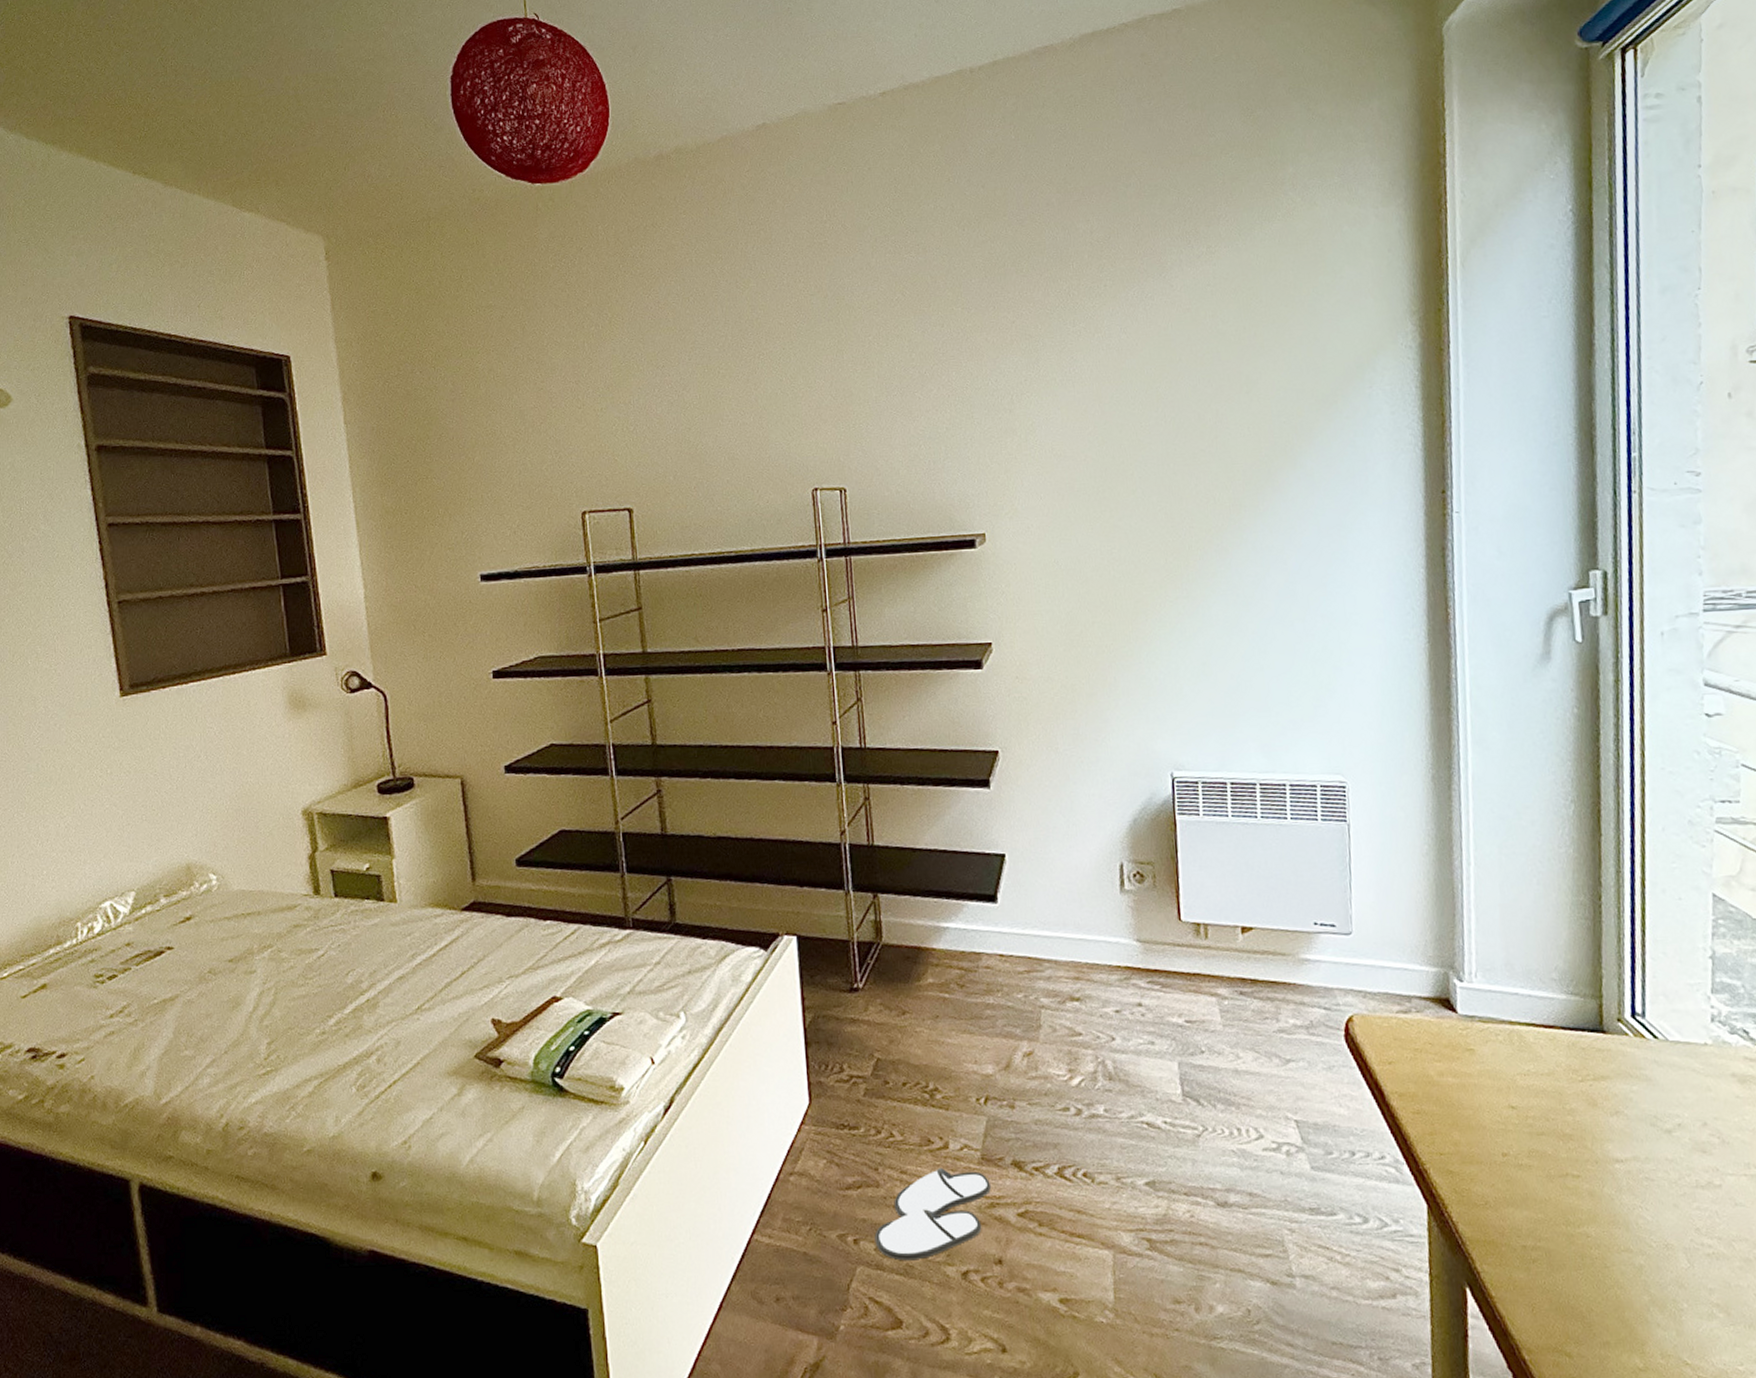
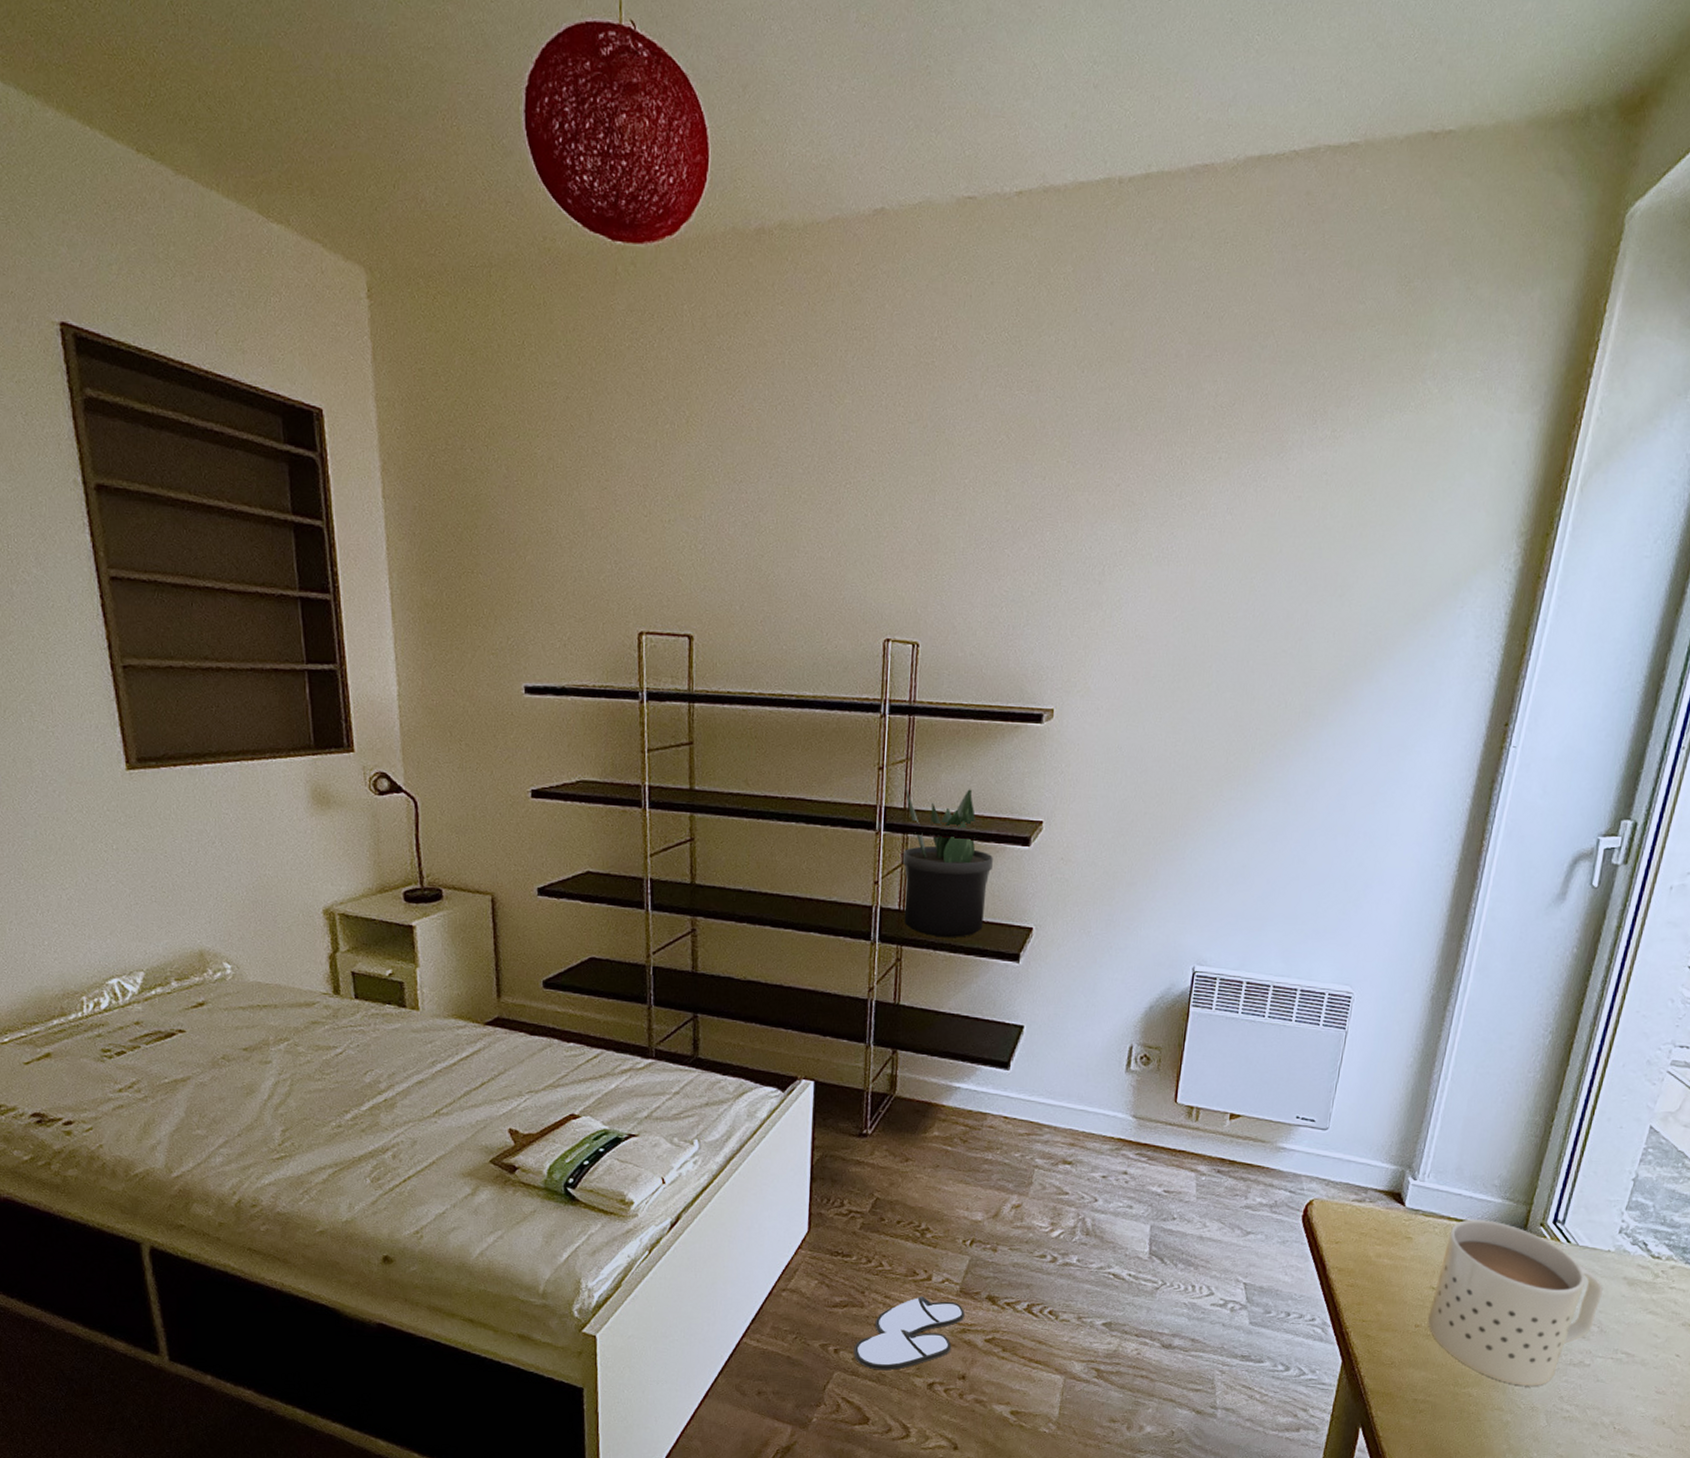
planter: none [850,620,948,771] -> present [902,785,993,938]
mug: none [1515,1020,1712,1219] -> present [1428,1219,1603,1386]

